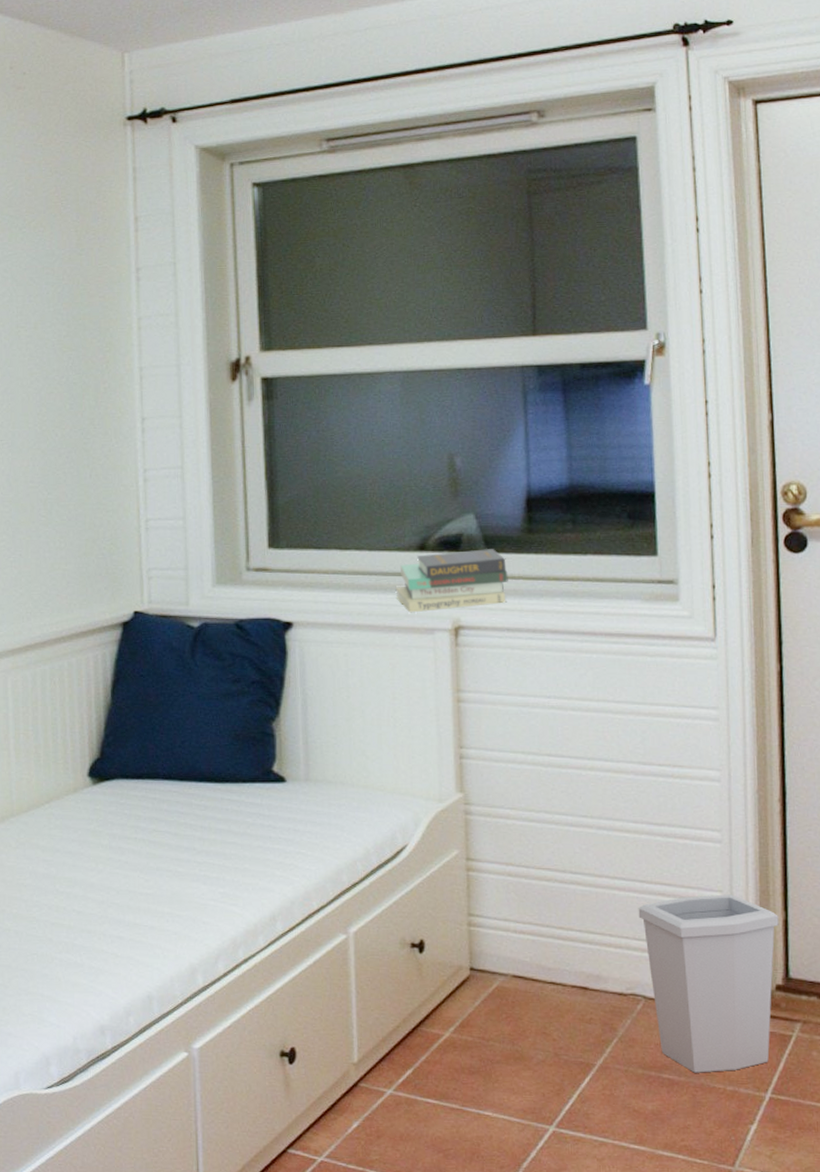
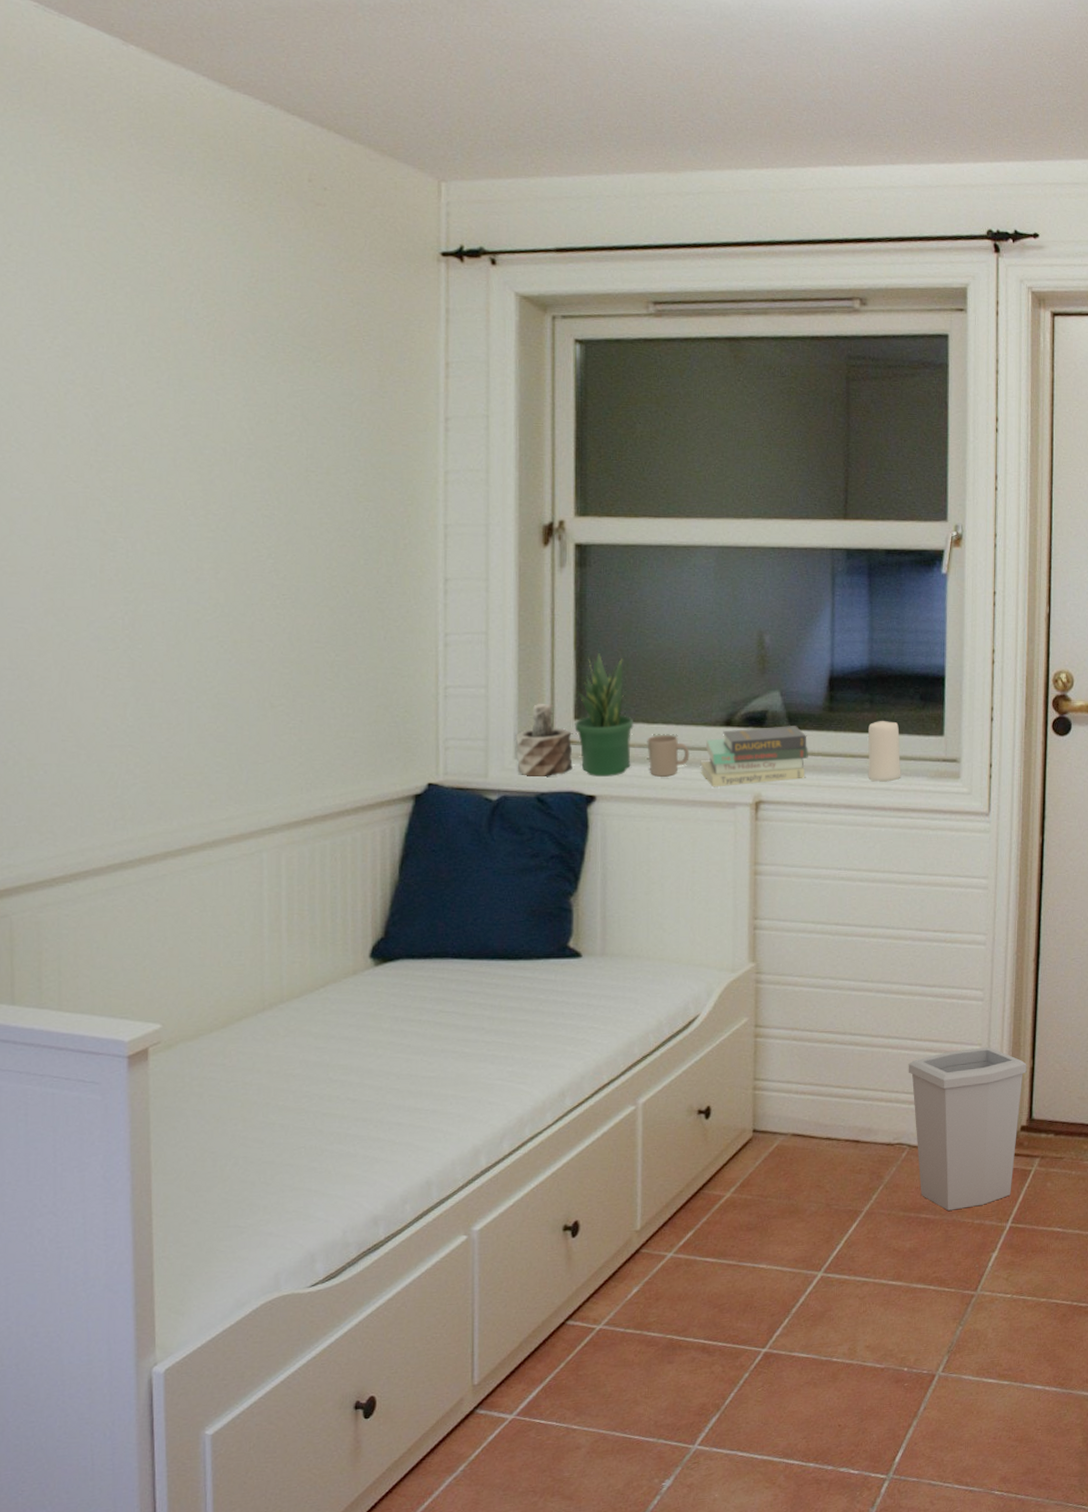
succulent plant: none [213,532,269,605] -> present [515,703,573,778]
planter: none [269,482,327,603] -> present [574,653,634,777]
mug: none [340,561,384,603] -> present [647,735,690,777]
candle: none [572,541,612,606] -> present [868,720,901,782]

